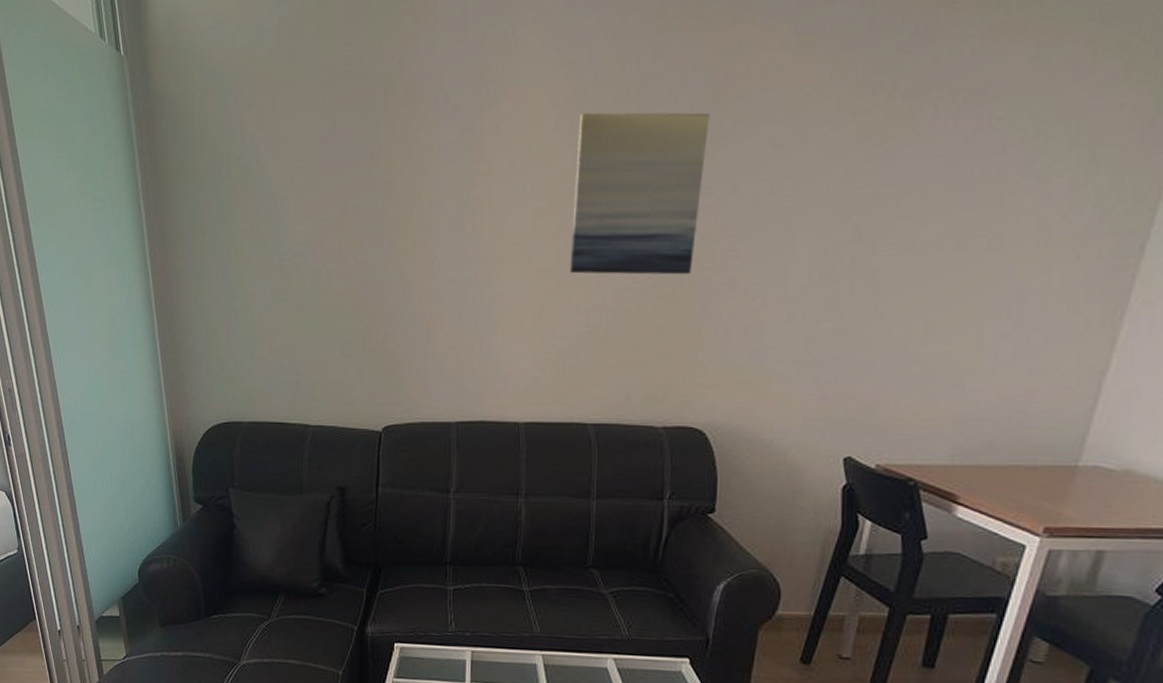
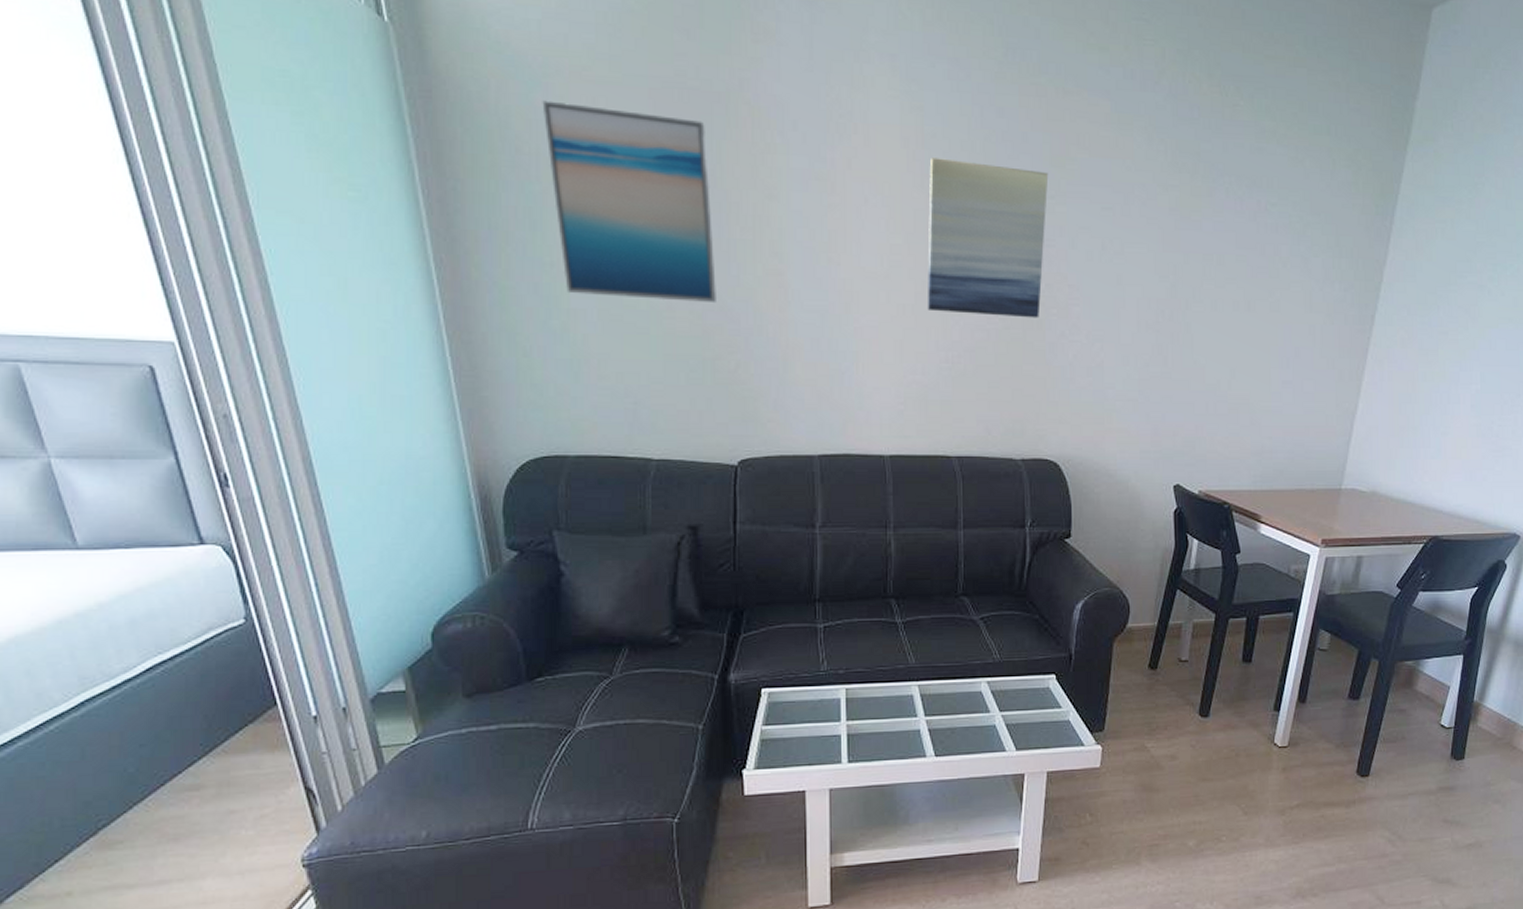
wall art: none [233,104,370,279] -> present [542,100,716,304]

